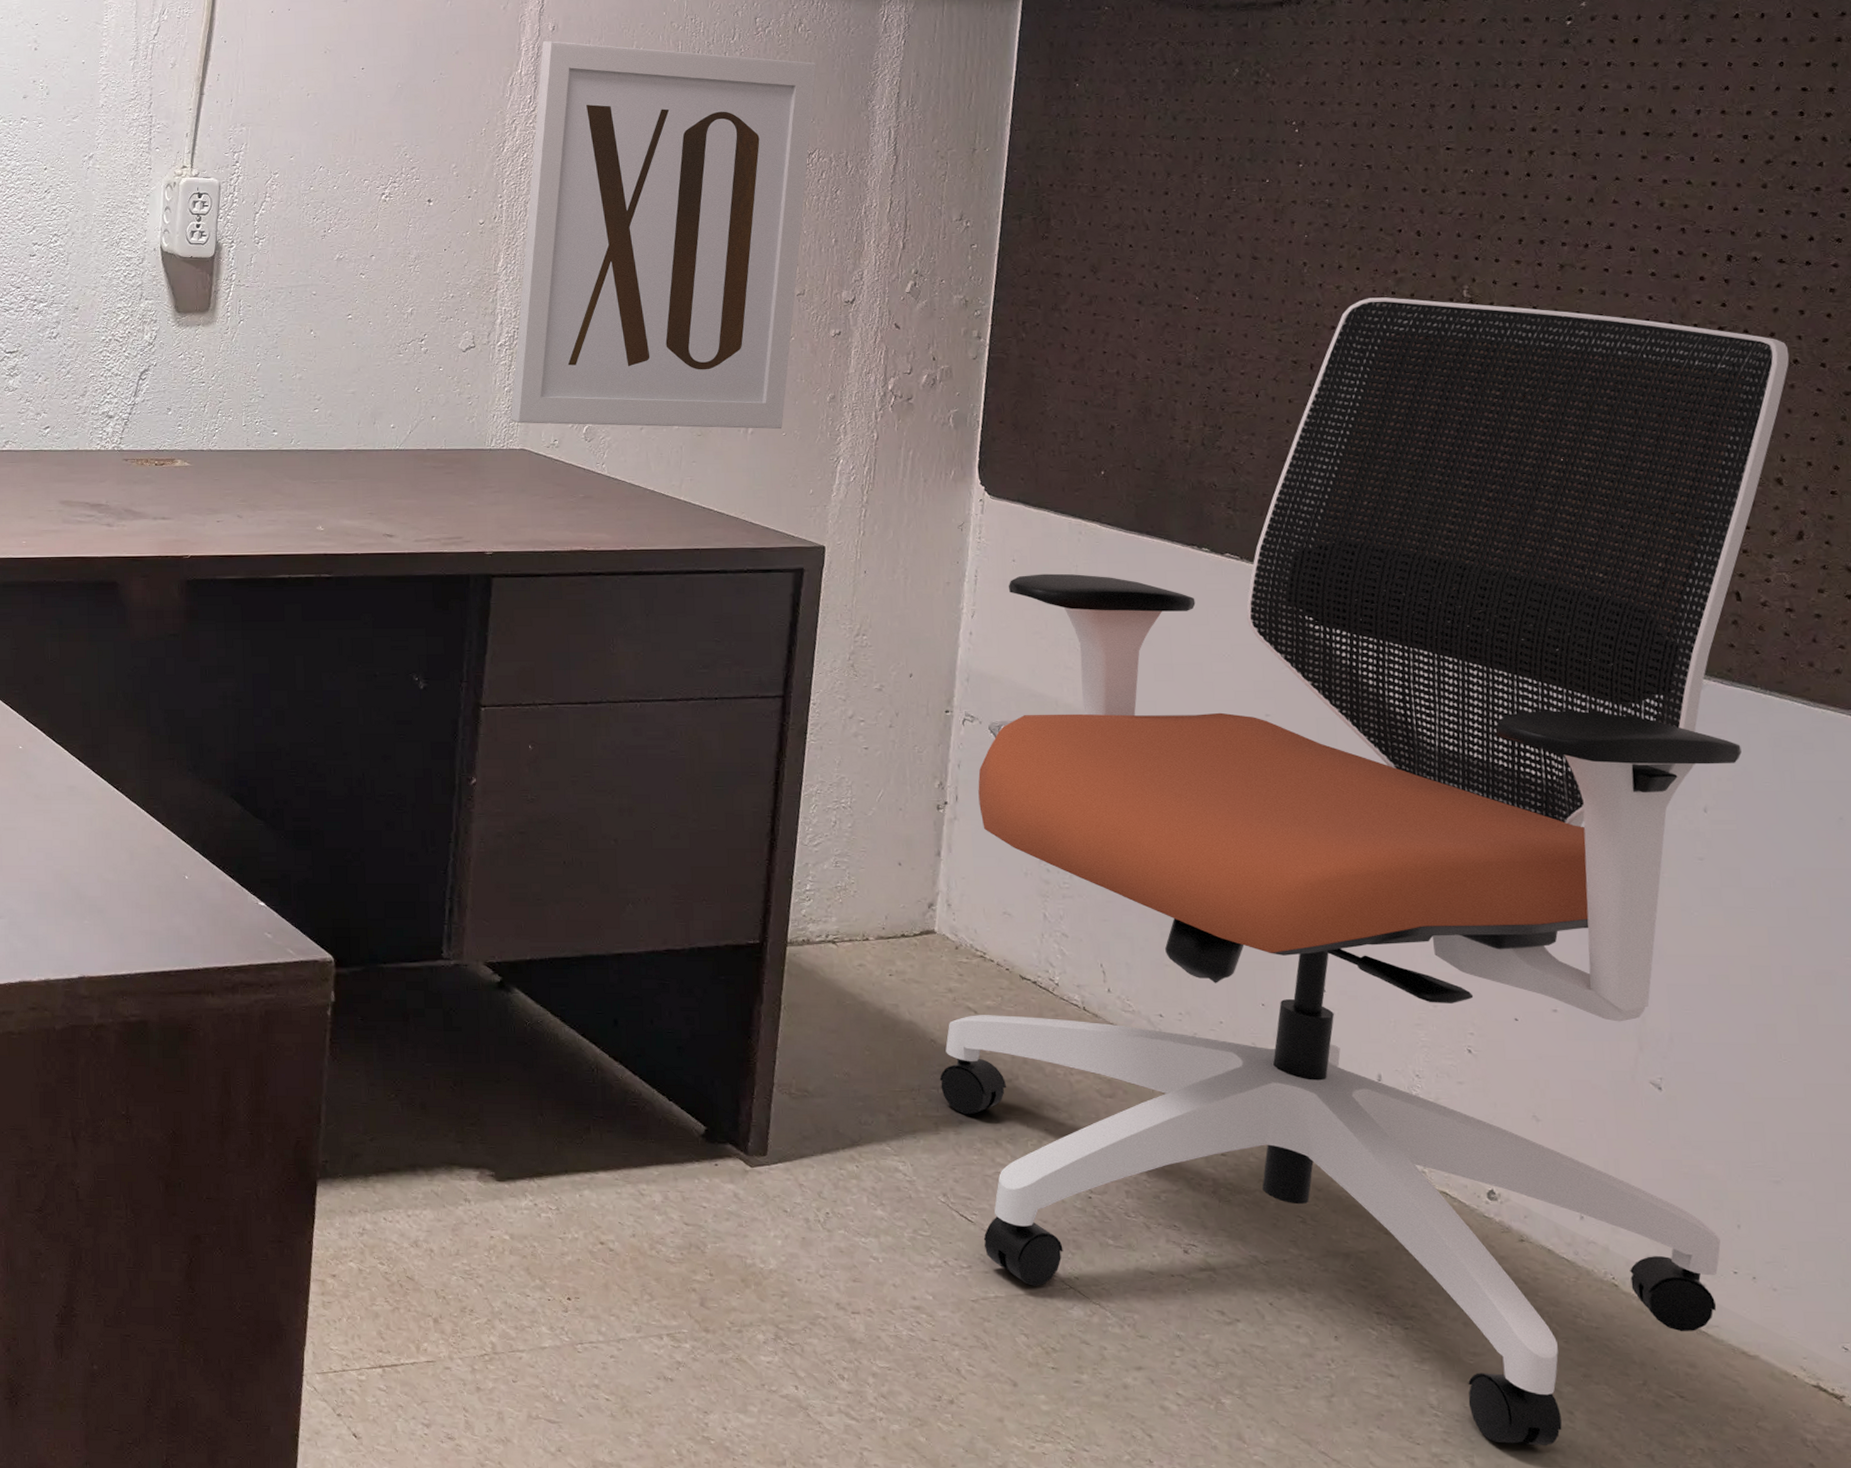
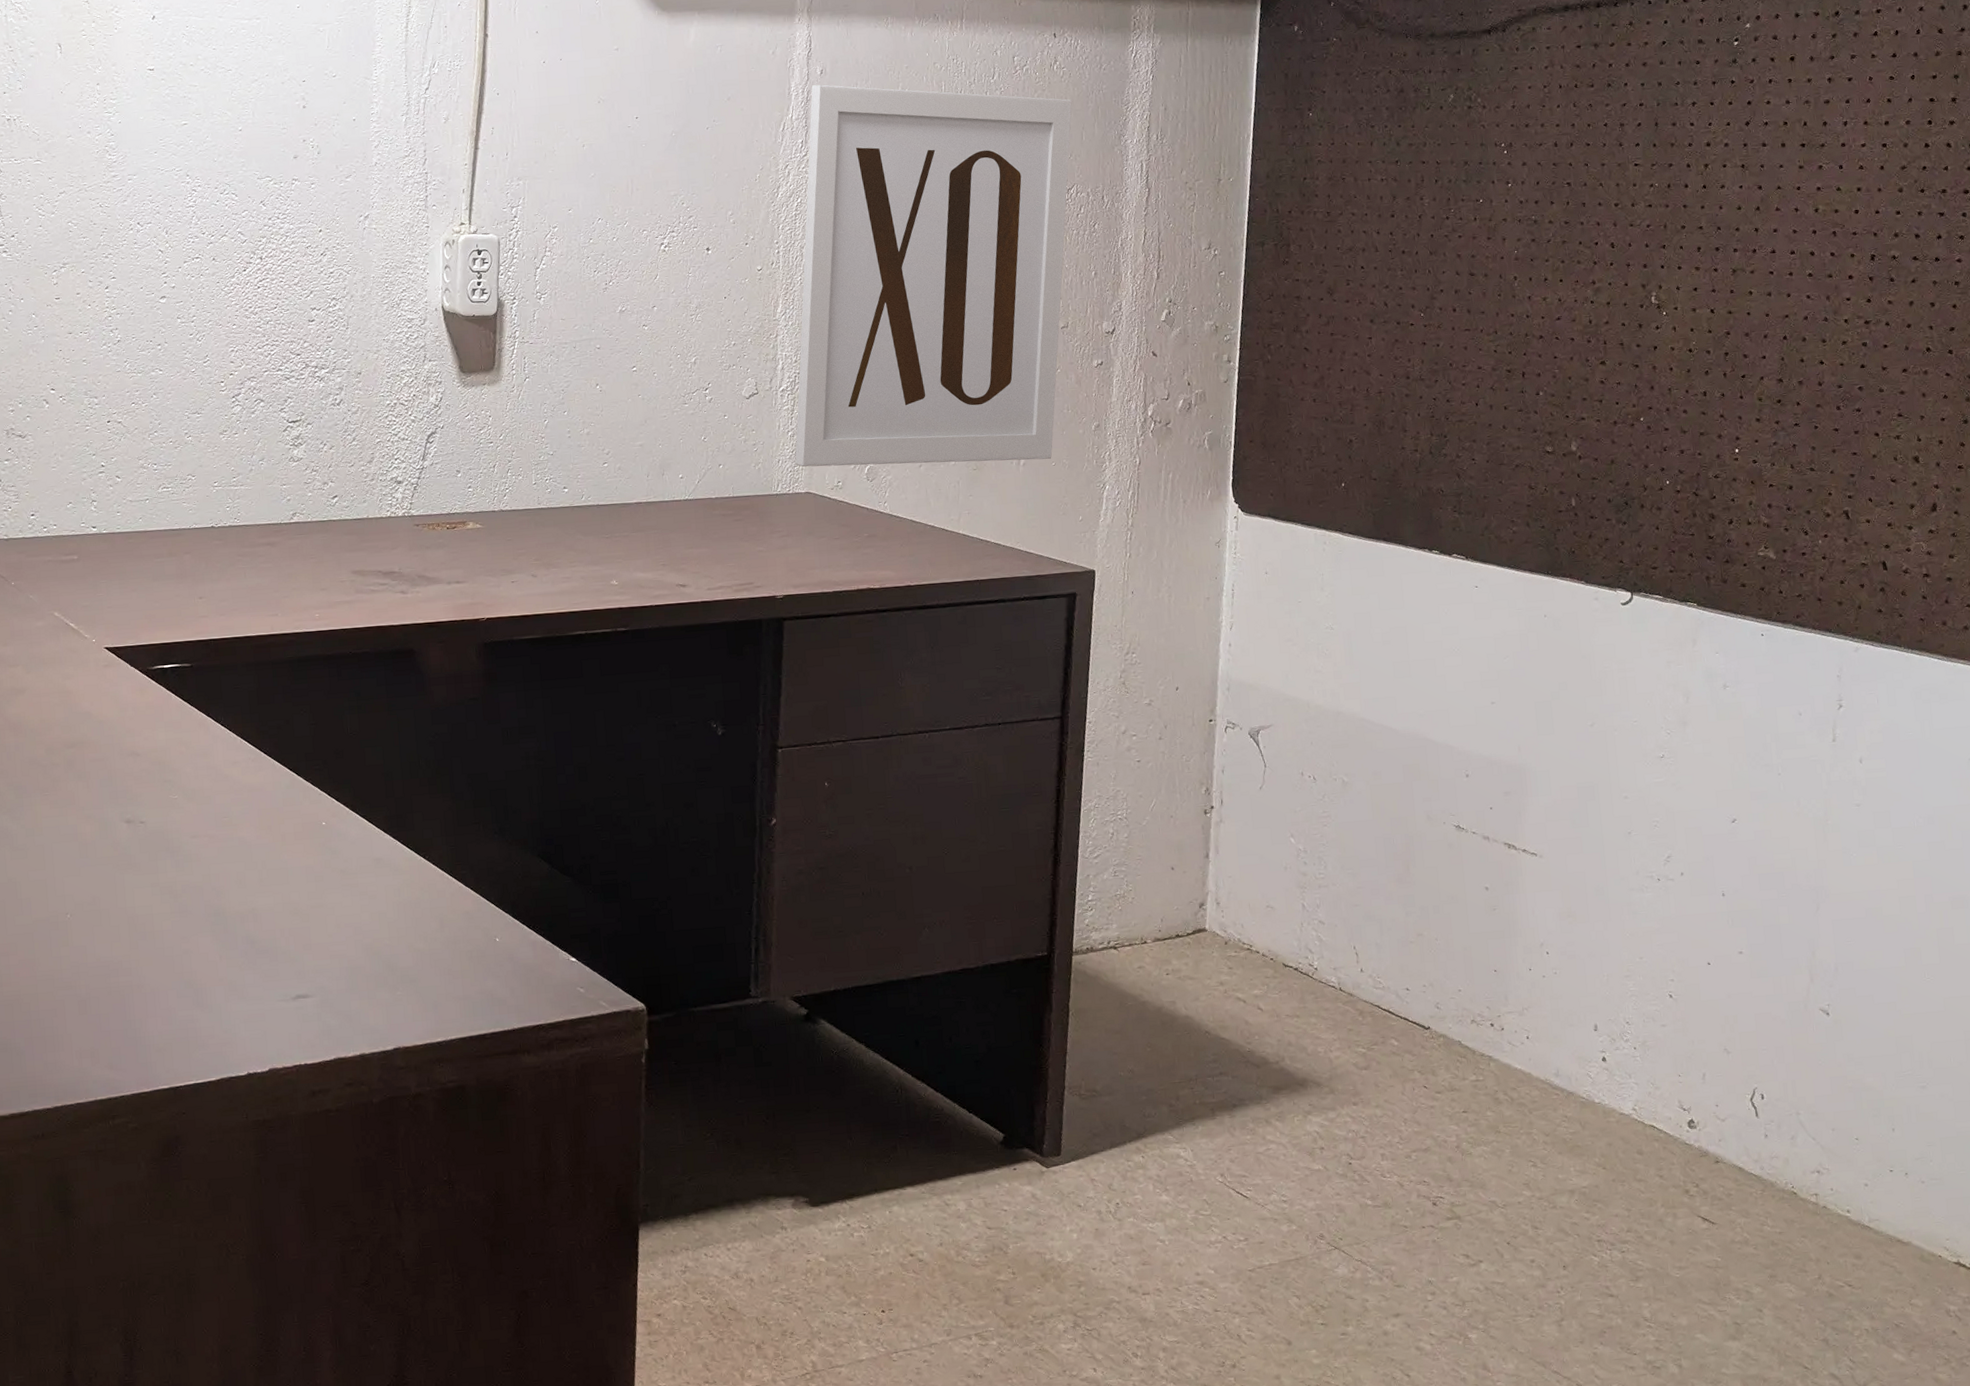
office chair: present [939,297,1790,1446] -> none [1214,306,1923,1345]

